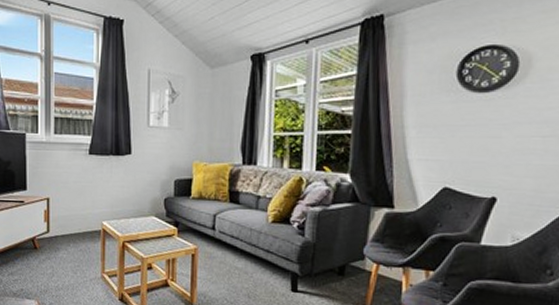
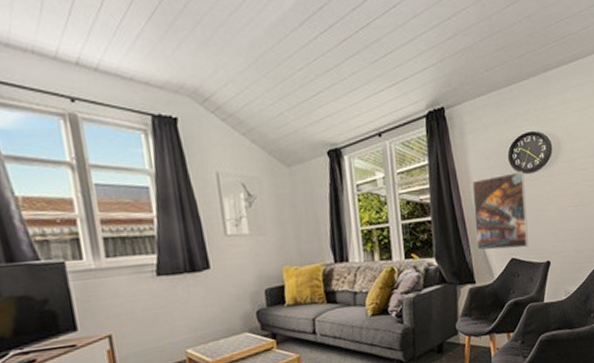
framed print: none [401,89,475,178] -> present [472,171,529,251]

